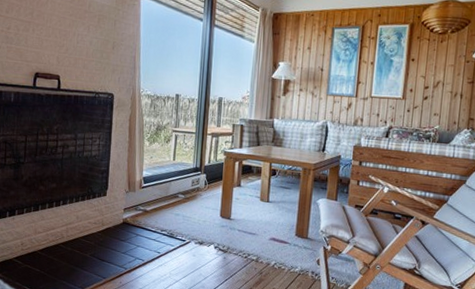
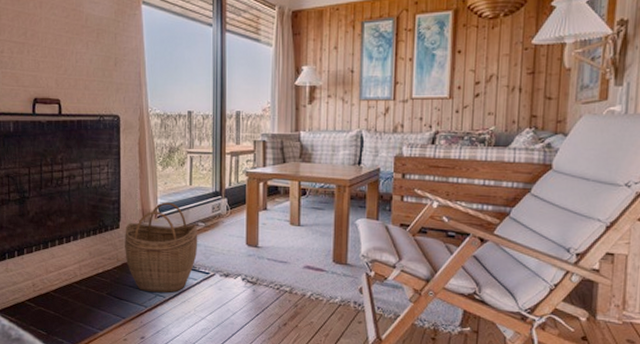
woven basket: none [110,174,178,257] -> present [125,202,198,293]

